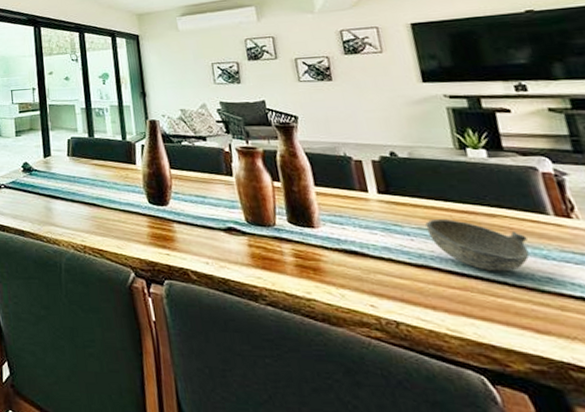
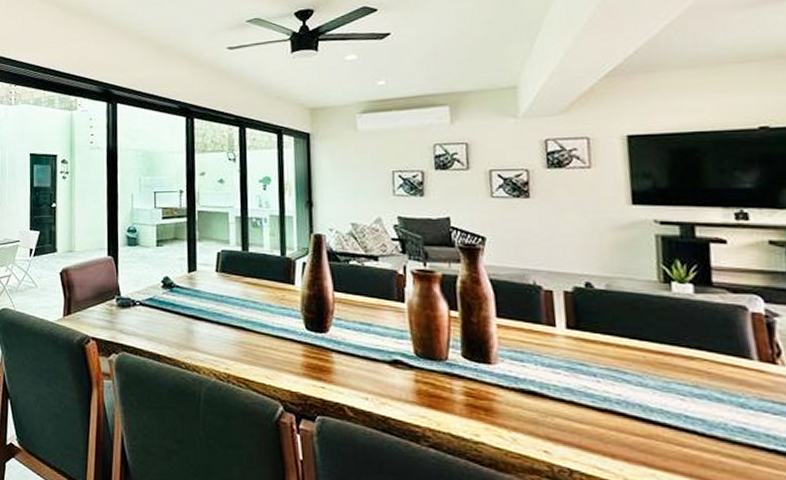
bowl: present [425,220,530,272] -> none [615,360,725,420]

